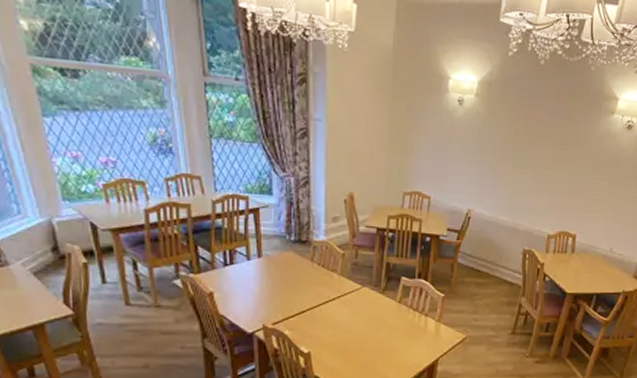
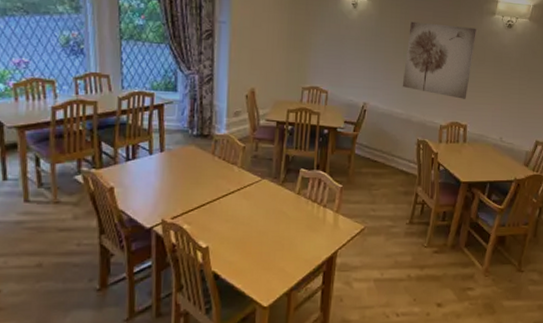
wall art: none [509,120,594,207] -> present [402,21,478,99]

